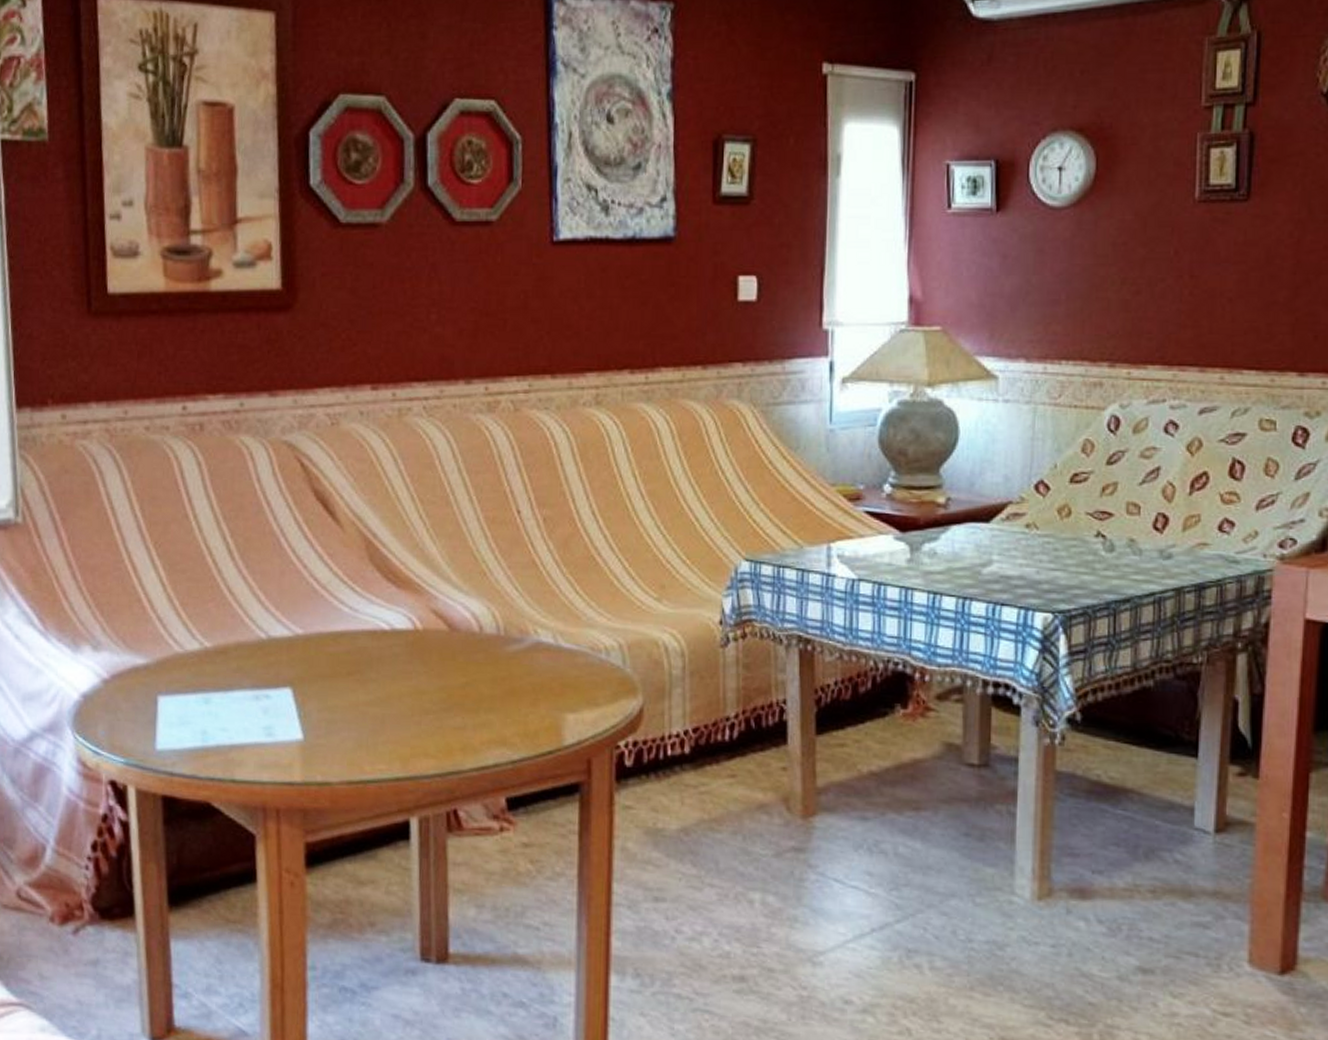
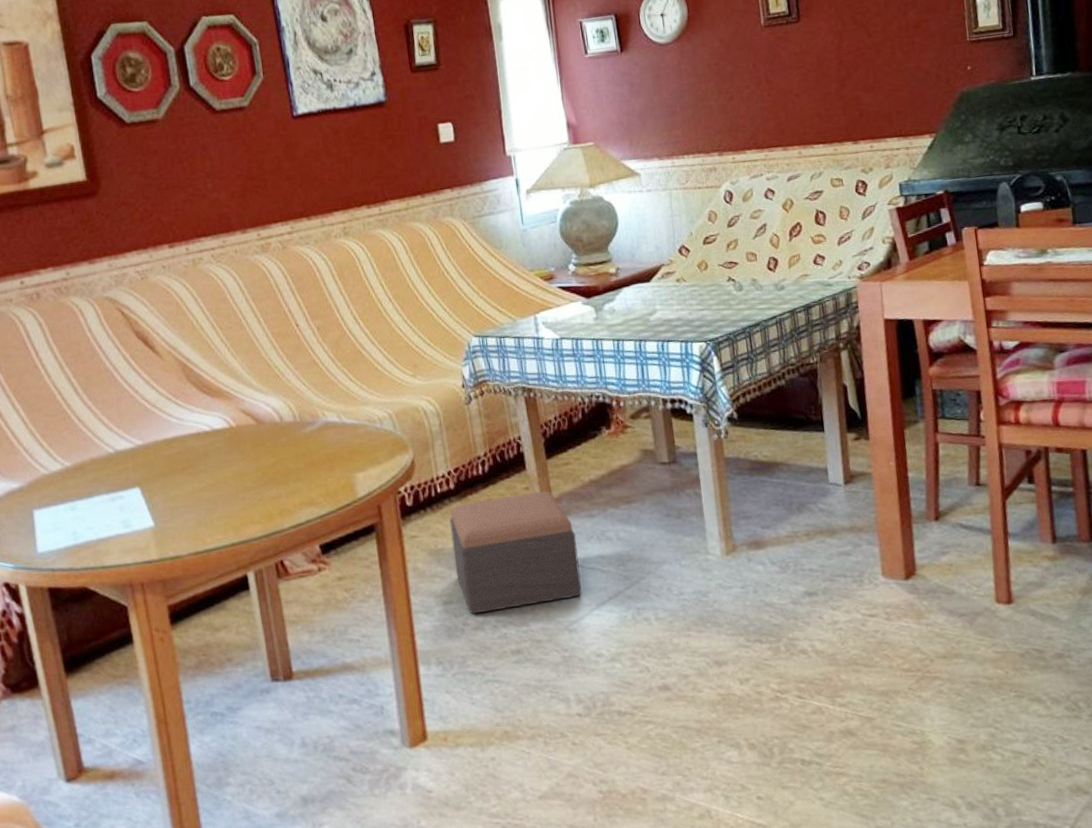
footstool: none [676,774,841,922] -> present [449,491,582,614]

